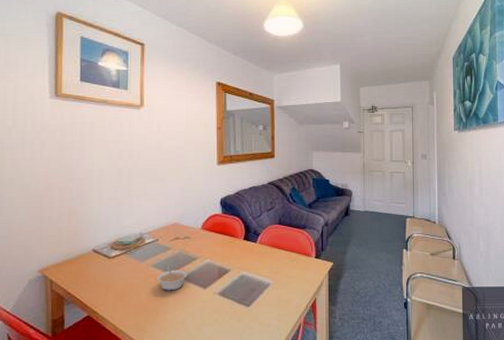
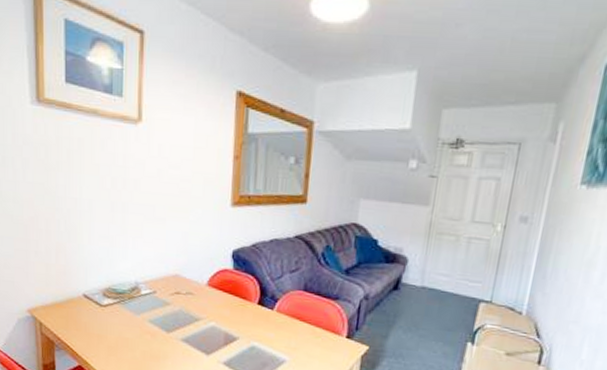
legume: present [156,266,188,291] -> none [153,324,189,353]

